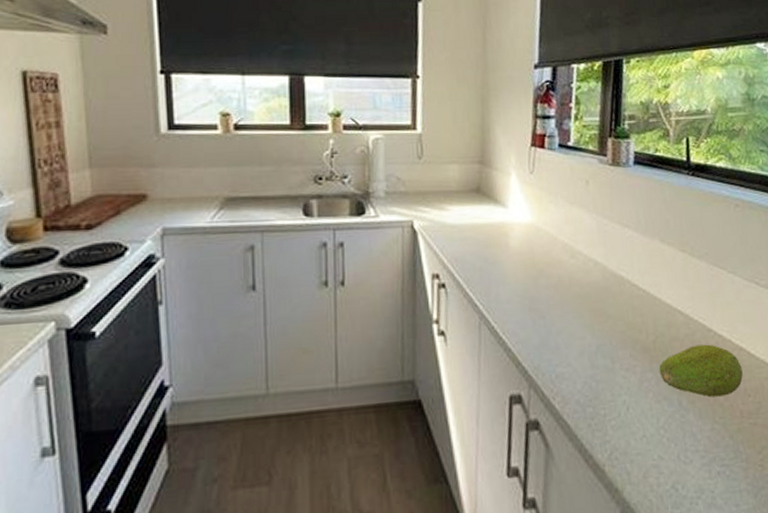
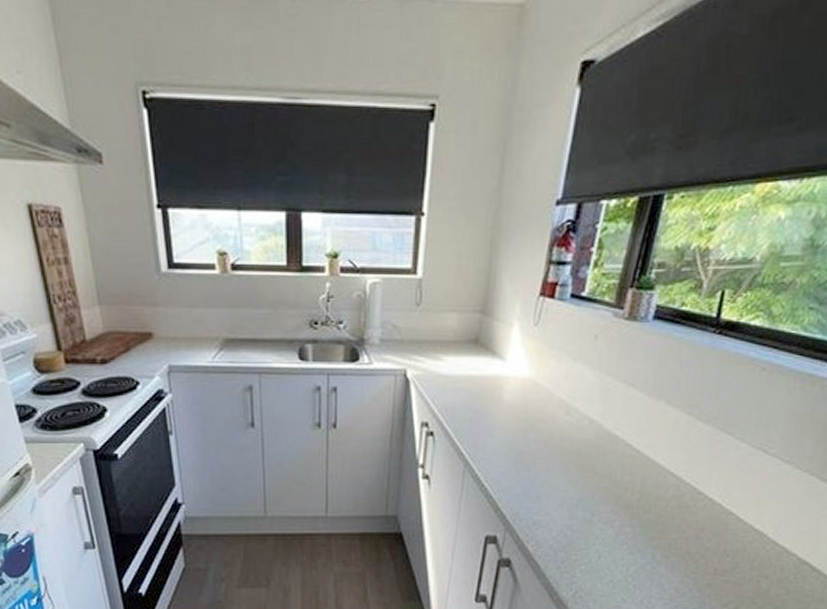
fruit: present [659,344,743,398] -> none [638,506,727,554]

